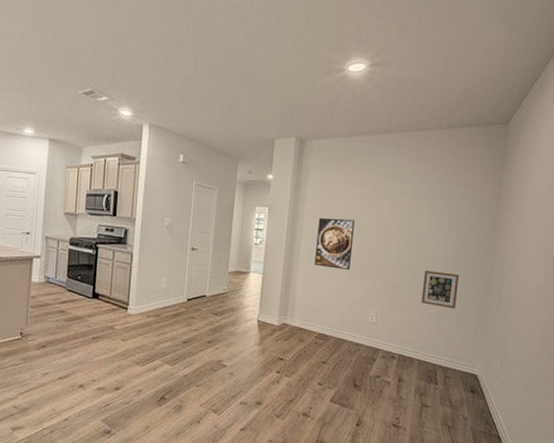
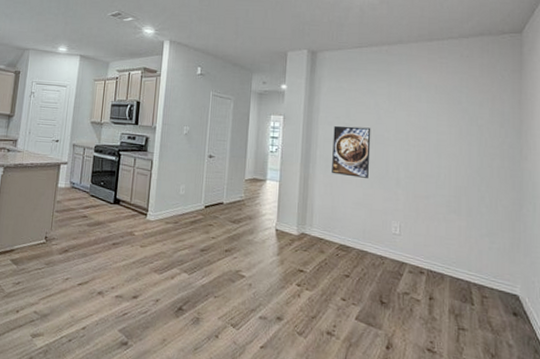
picture frame: present [421,271,460,309] -> none [447,180,487,221]

